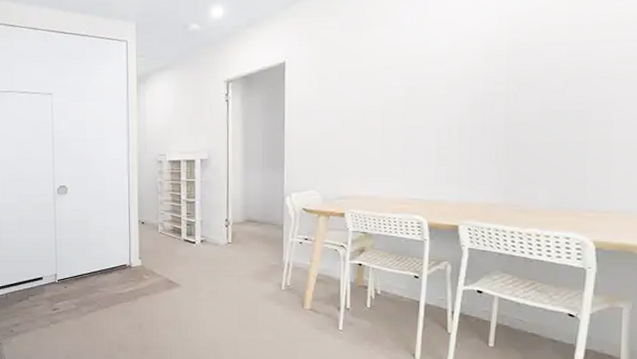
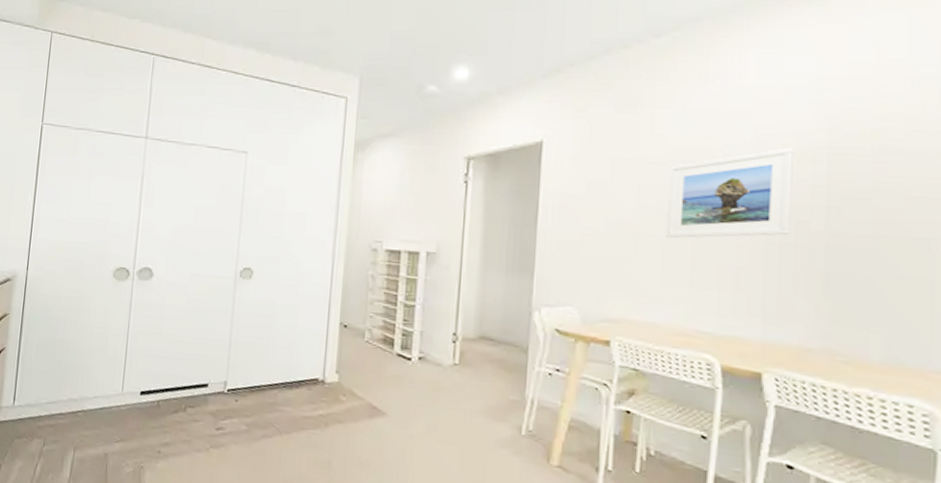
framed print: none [384,48,481,130] -> present [666,148,794,239]

